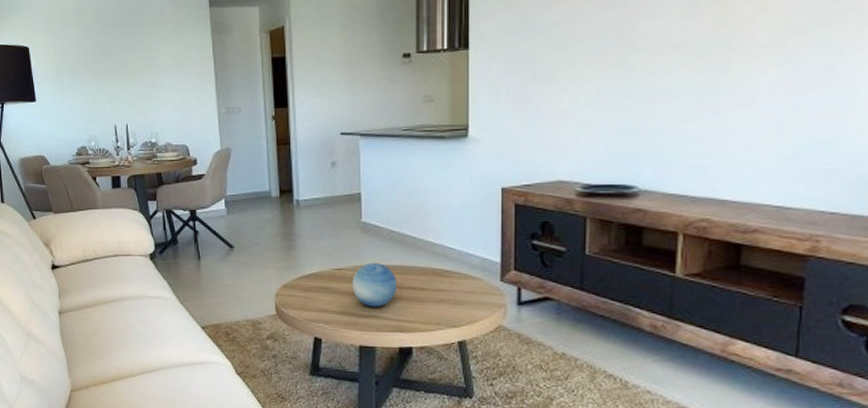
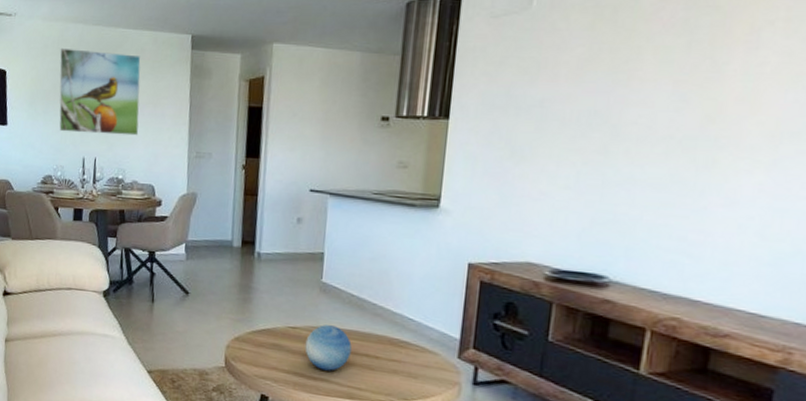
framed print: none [80,18,167,102] -> present [59,47,141,136]

